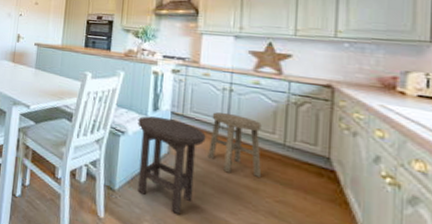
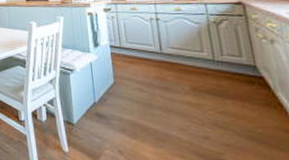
stool: present [137,116,206,214] -> none [82,51,145,138]
stool: present [207,112,262,177] -> none [145,40,201,93]

